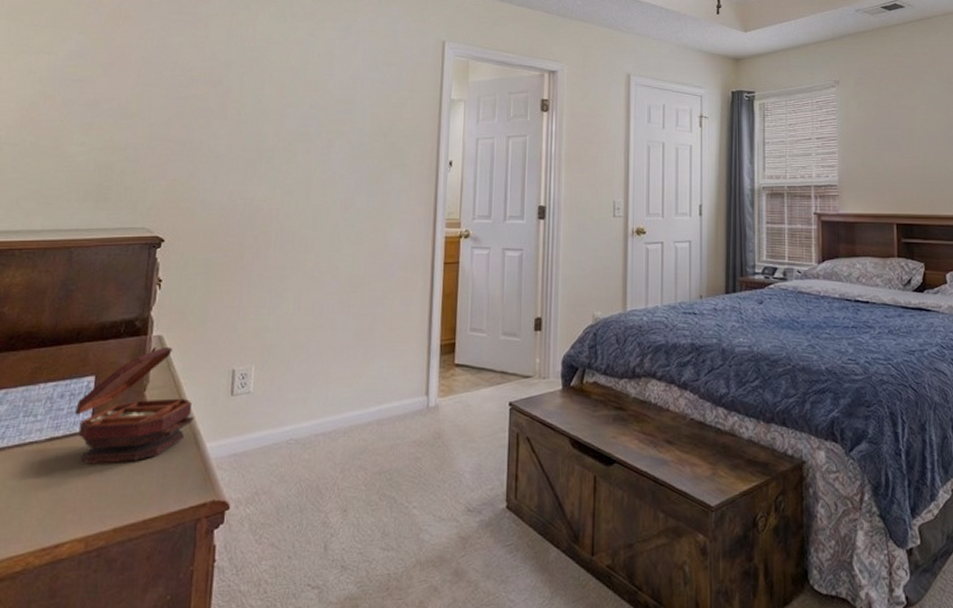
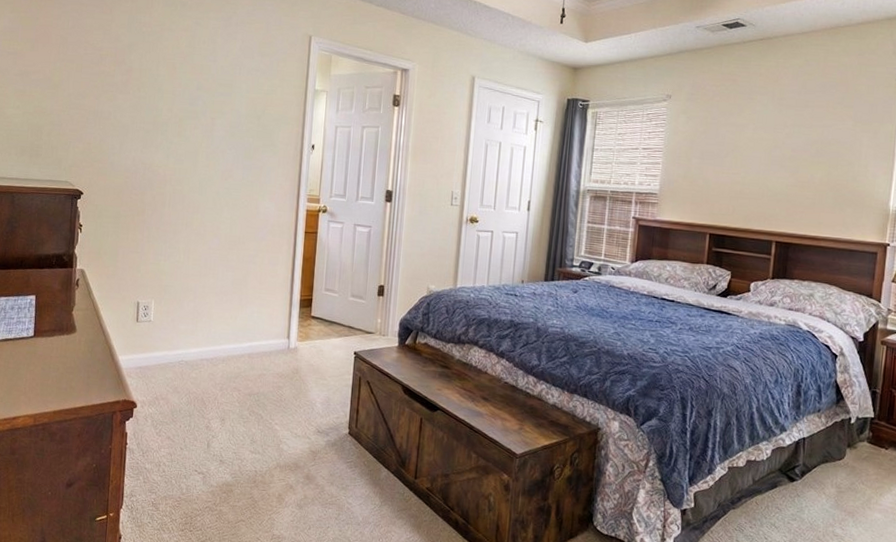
jewelry box: present [75,346,194,464] -> none [22,278,109,364]

